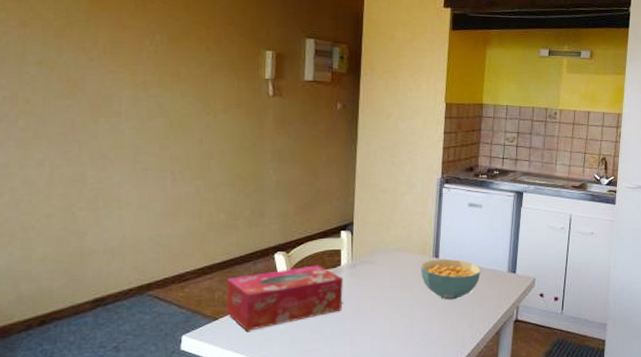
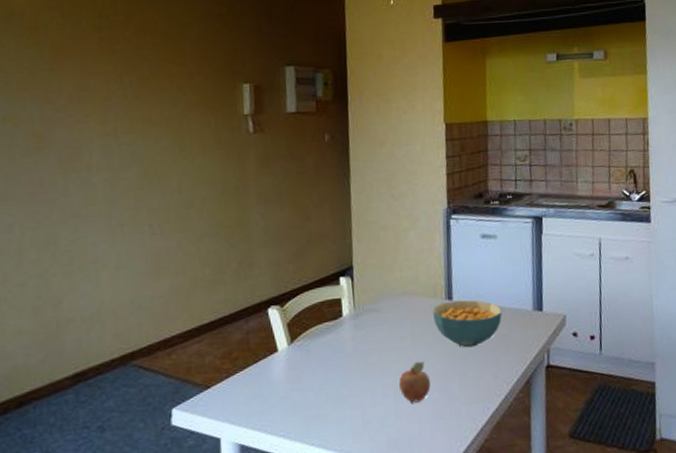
tissue box: present [226,265,343,331] -> none [216,317,348,399]
fruit: none [386,309,414,344] -> present [399,361,431,403]

